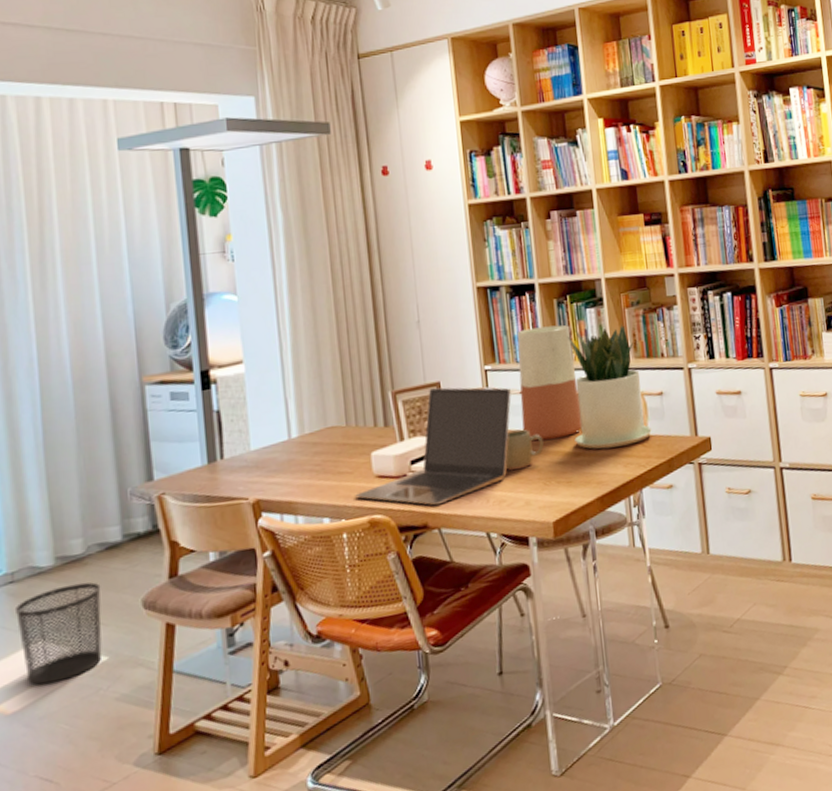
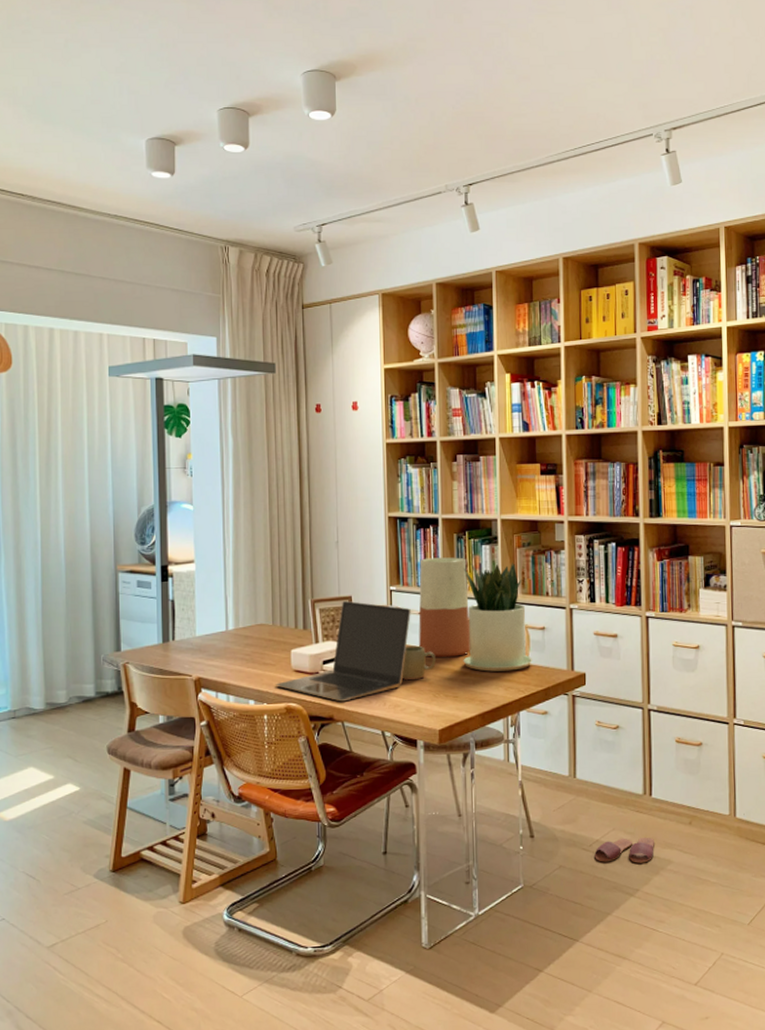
waste bin: present [16,582,102,686] -> none [16,726,78,803]
slippers: none [736,607,799,643] -> present [594,837,654,863]

